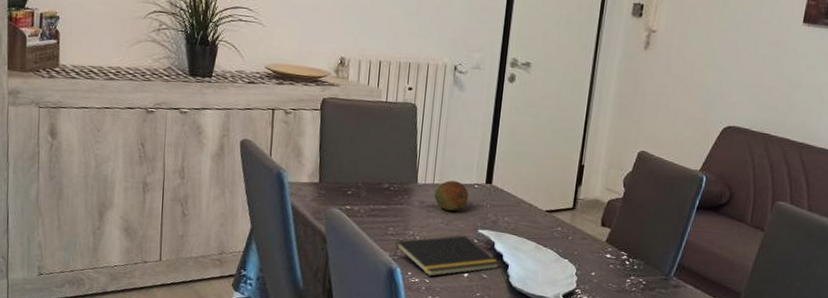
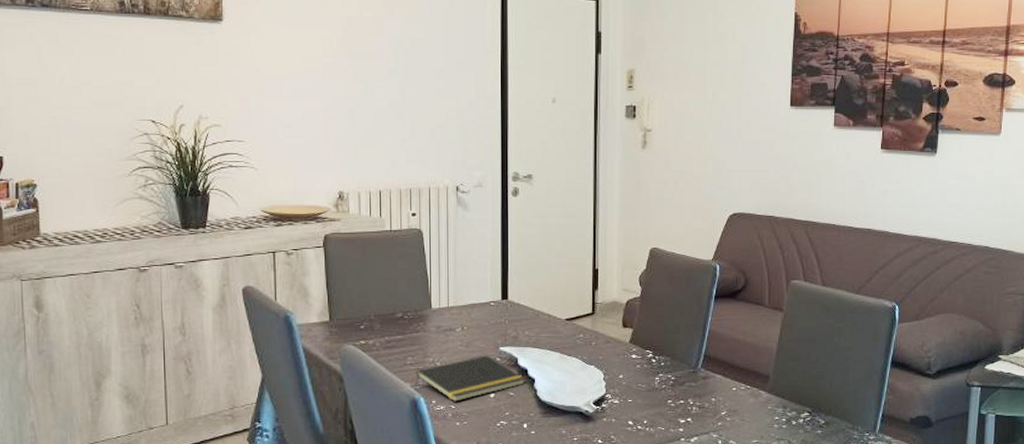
fruit: present [434,180,469,211] -> none [450,301,485,332]

